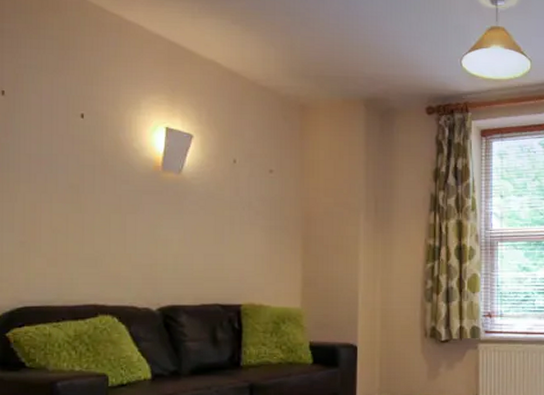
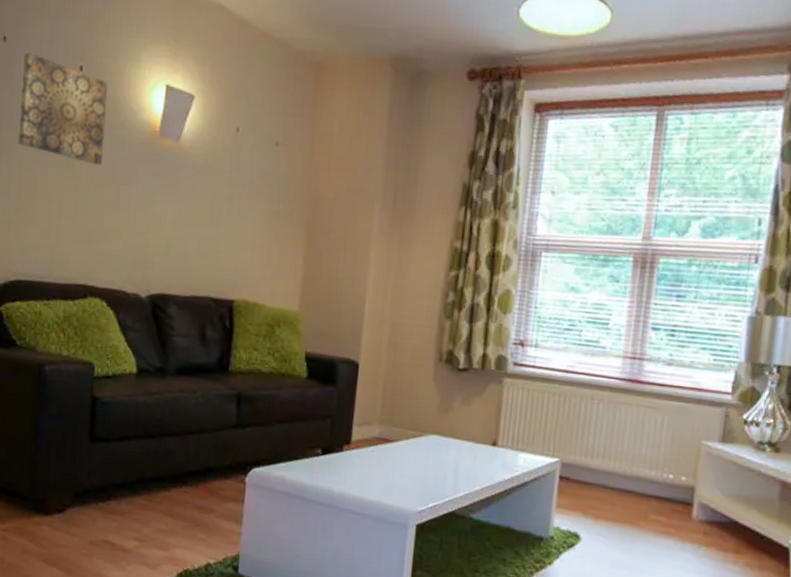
wall art: none [19,104,110,199] -> present [17,52,109,166]

